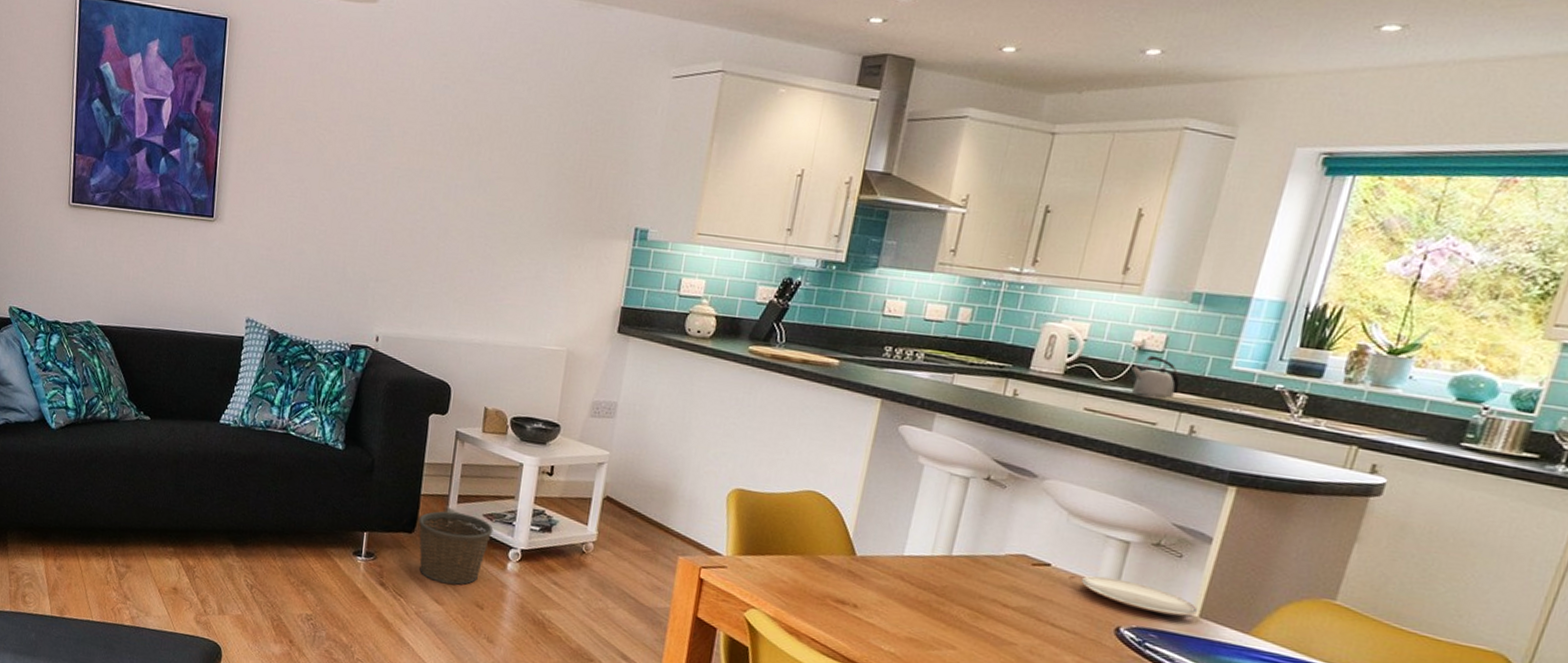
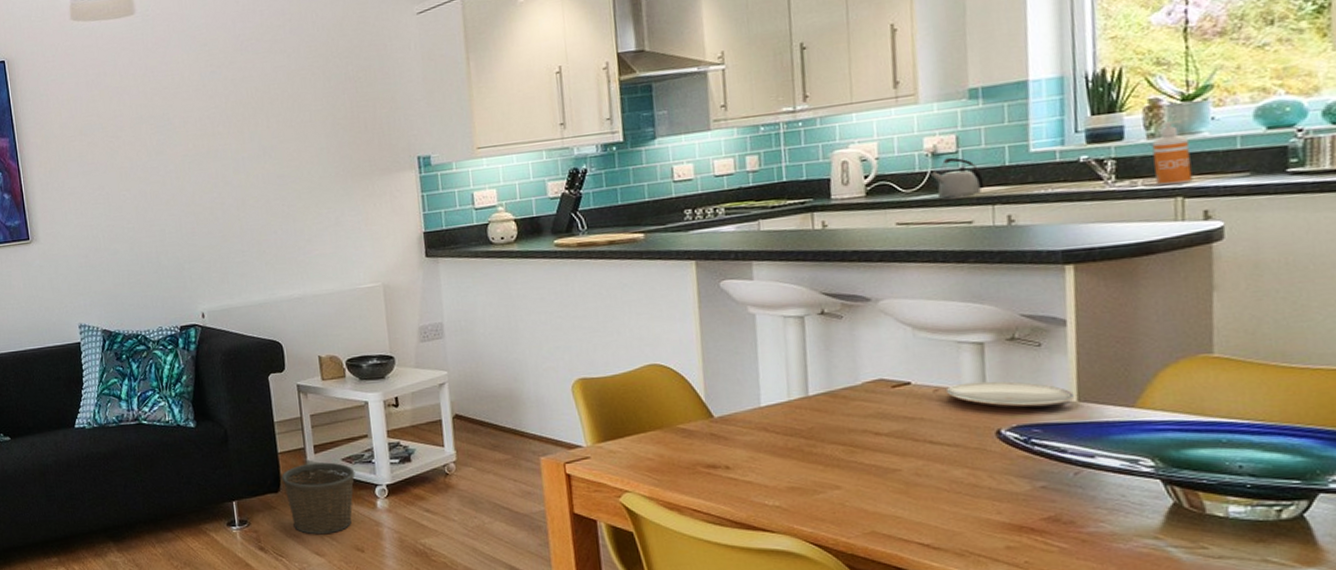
soap dispenser: none [1338,370,1383,435] -> present [1151,120,1193,186]

